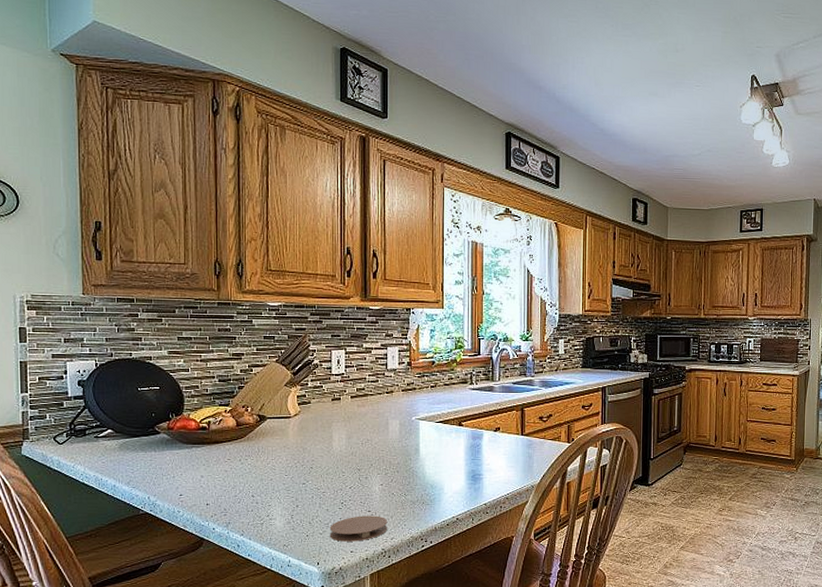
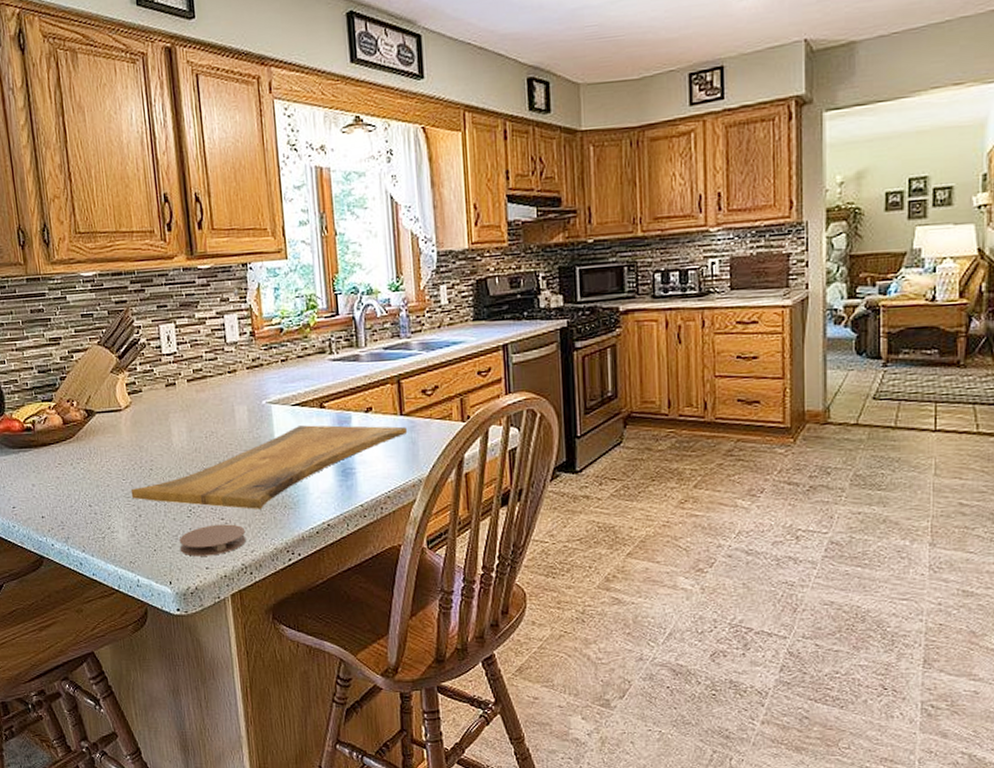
cutting board: none [291,439,526,504] -> present [130,425,408,509]

